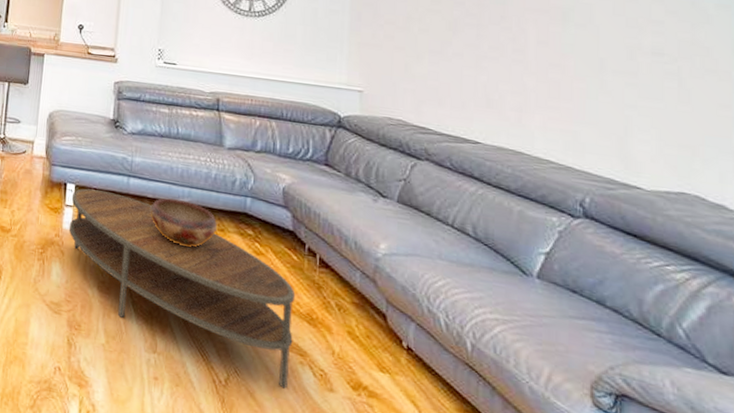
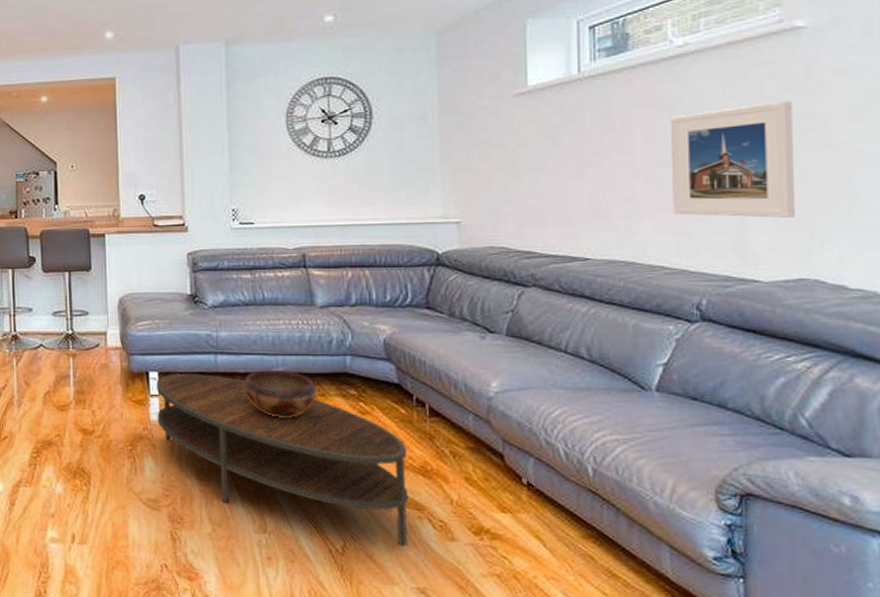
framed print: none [562,25,678,134] -> present [671,100,795,218]

